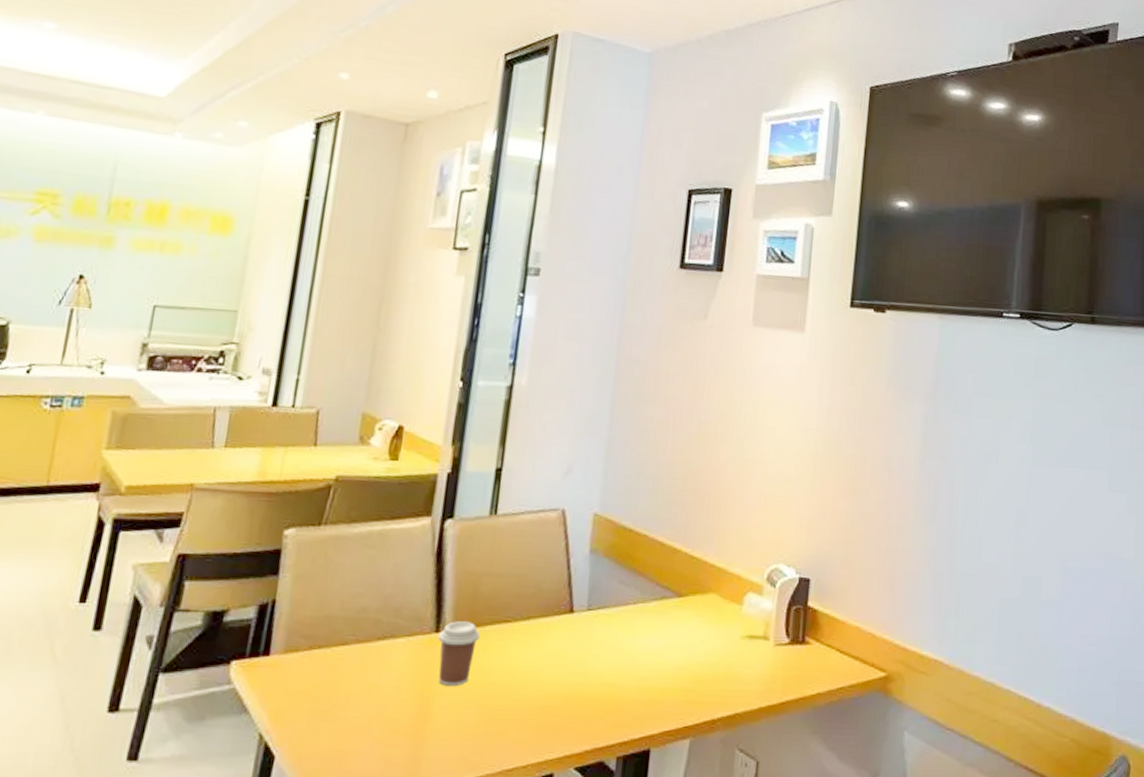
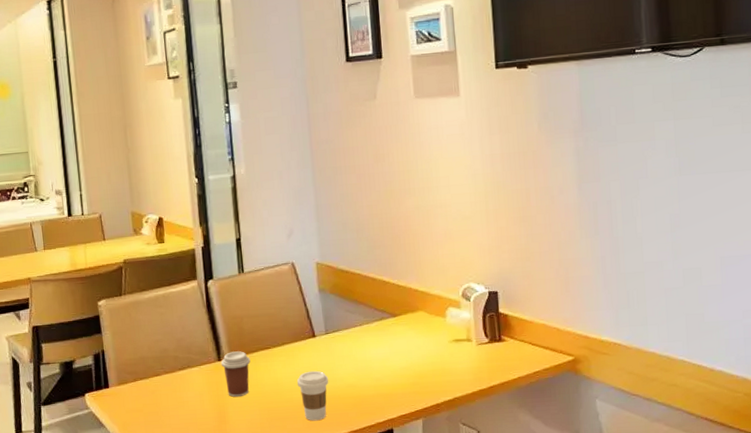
coffee cup: none [536,659,580,730] -> present [297,370,329,421]

